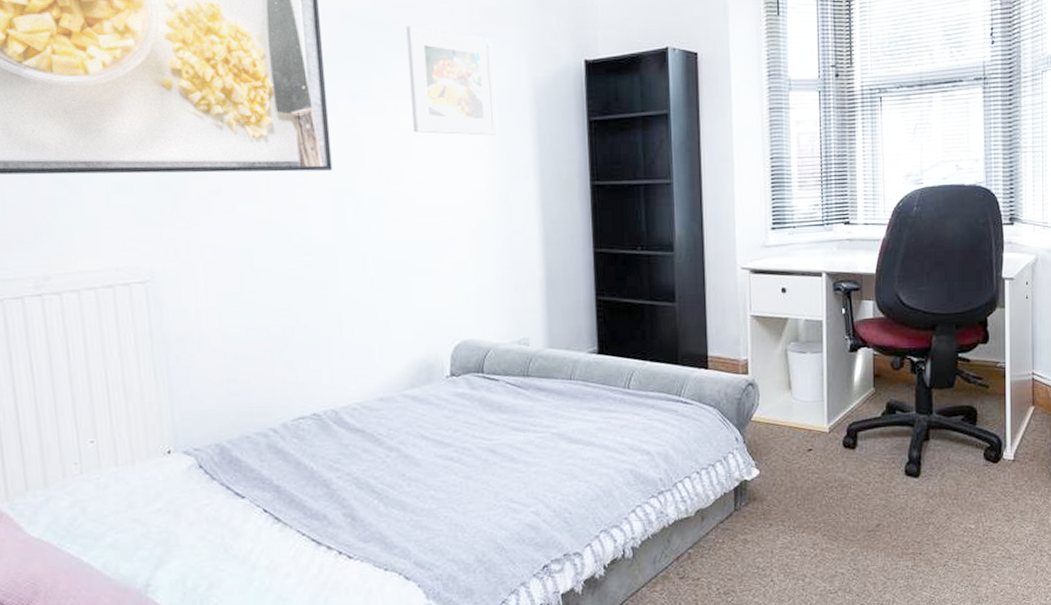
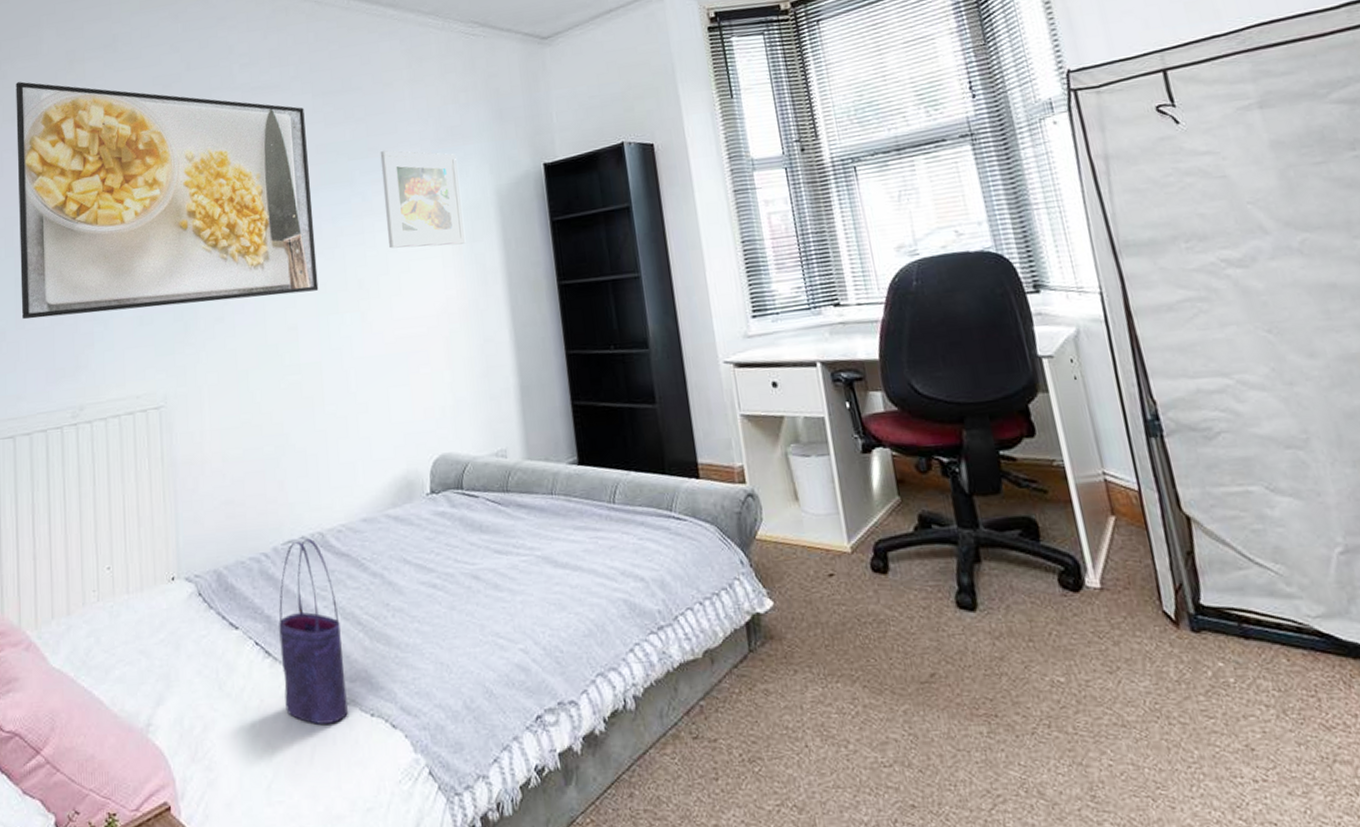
tote bag: none [289,415,361,579] -> present [279,538,348,724]

